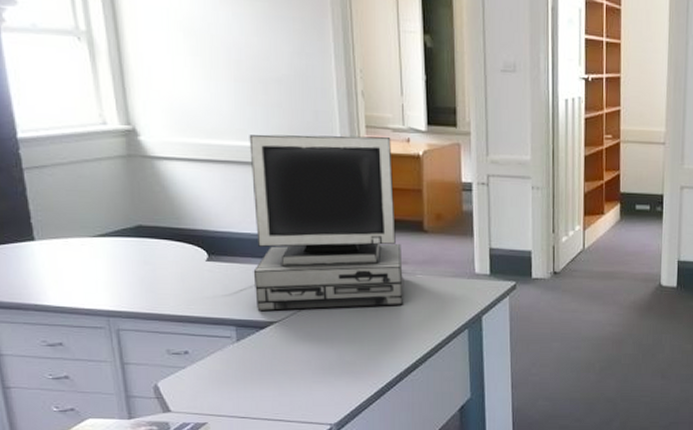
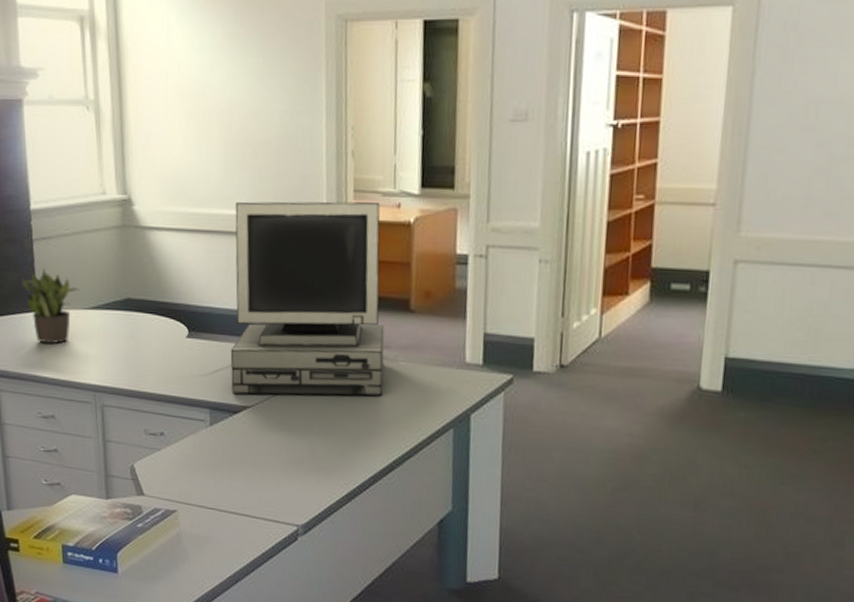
potted plant: none [12,197,83,272] -> present [22,268,79,344]

